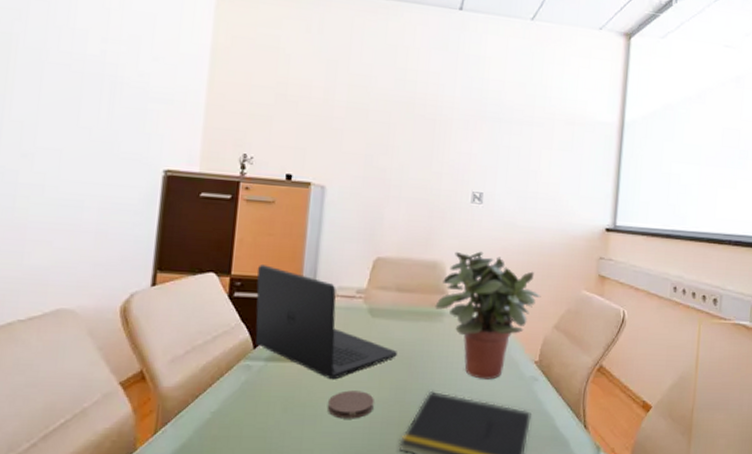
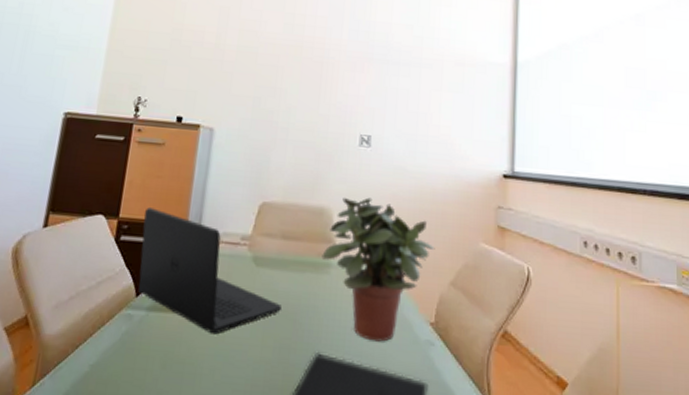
coaster: present [328,390,374,419] -> none [207,347,257,381]

